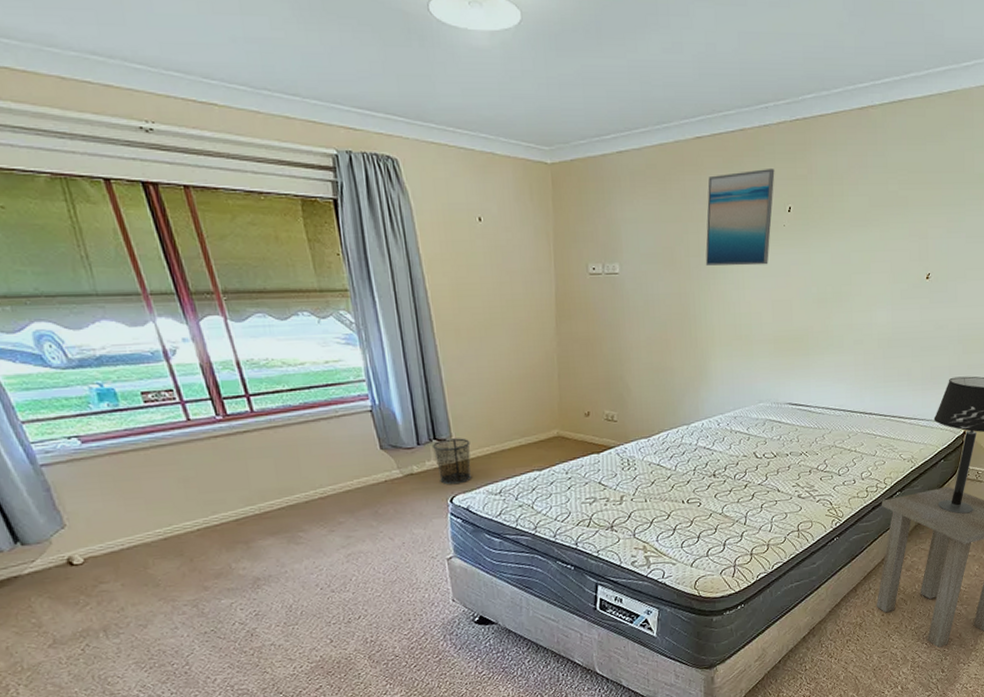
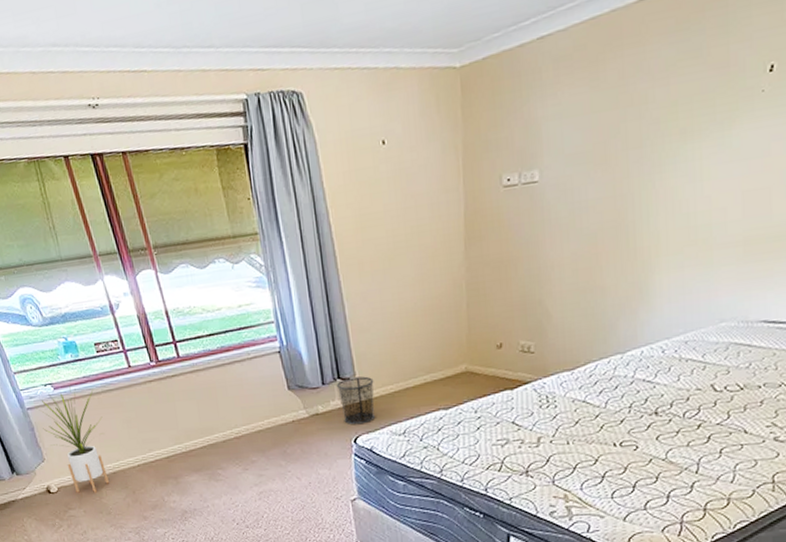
house plant: none [54,439,158,564] -> present [36,385,109,493]
wall art: present [705,169,775,266] -> none [649,18,751,158]

